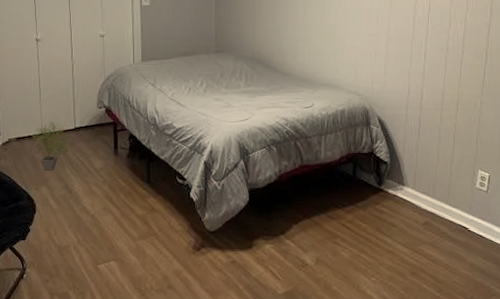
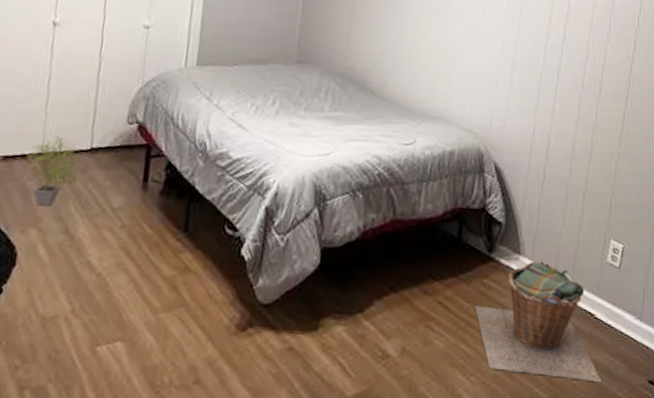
laundry basket: none [370,190,478,279] -> present [474,261,603,383]

